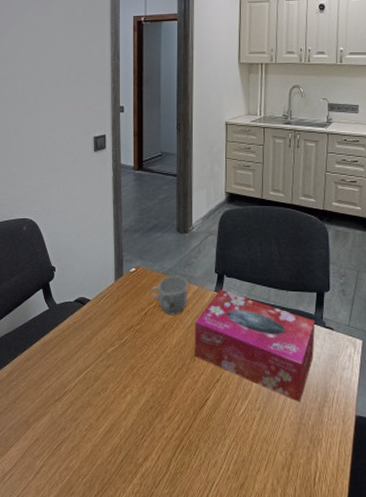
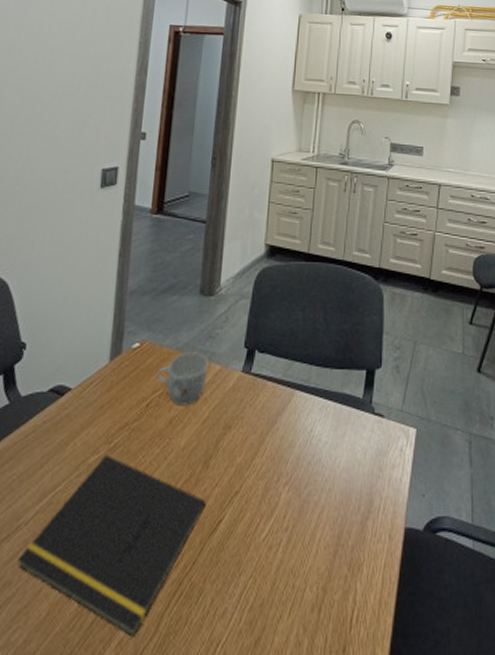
notepad: none [67,348,196,473] -> present [17,455,207,638]
tissue box: present [194,289,316,402] -> none [208,369,363,515]

